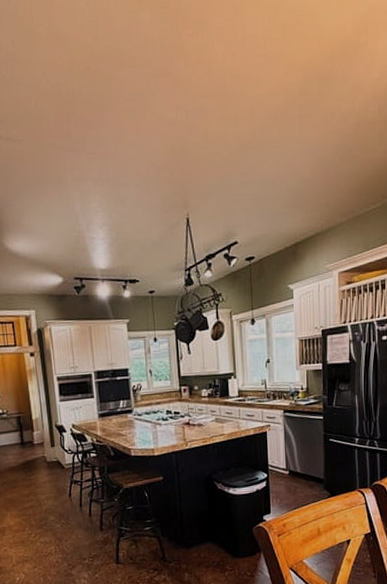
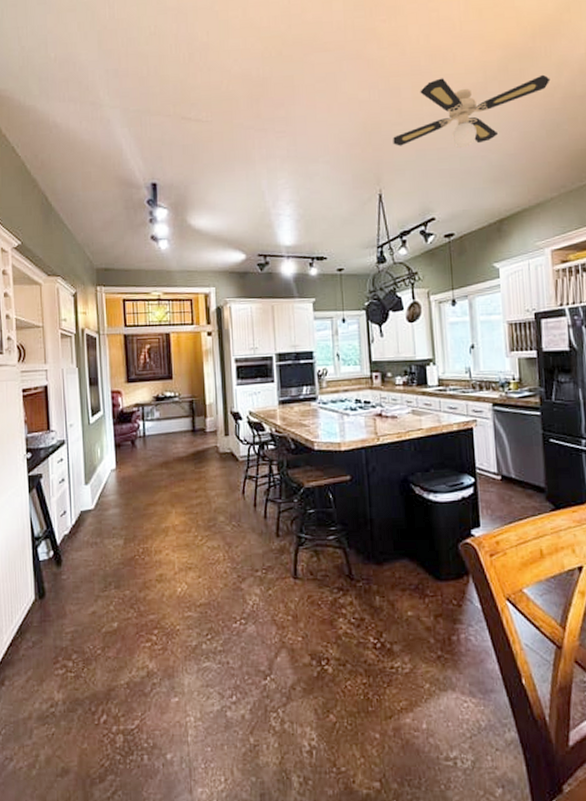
ceiling fan: none [199,99,346,173] -> present [393,74,550,149]

